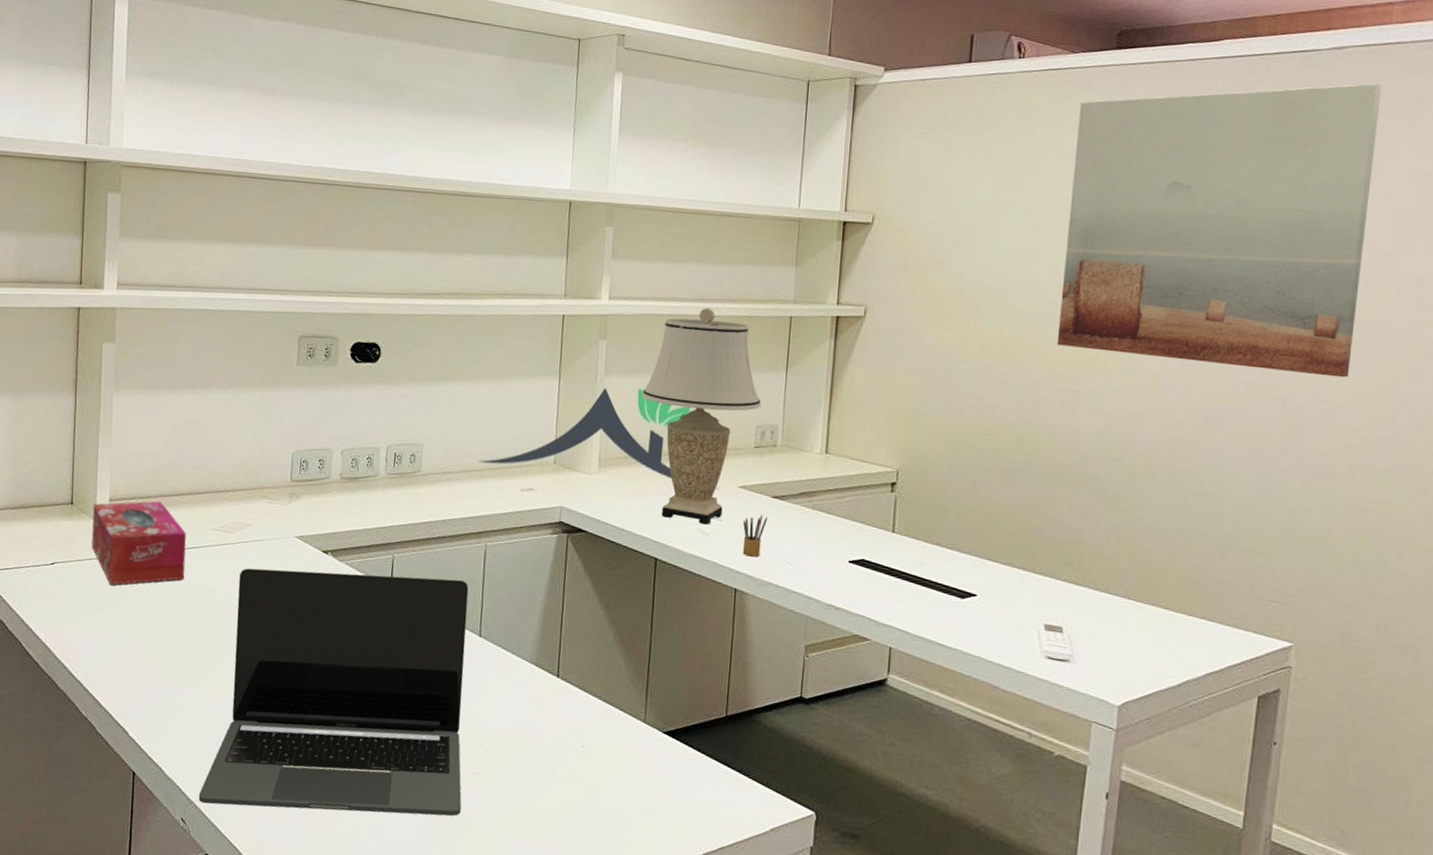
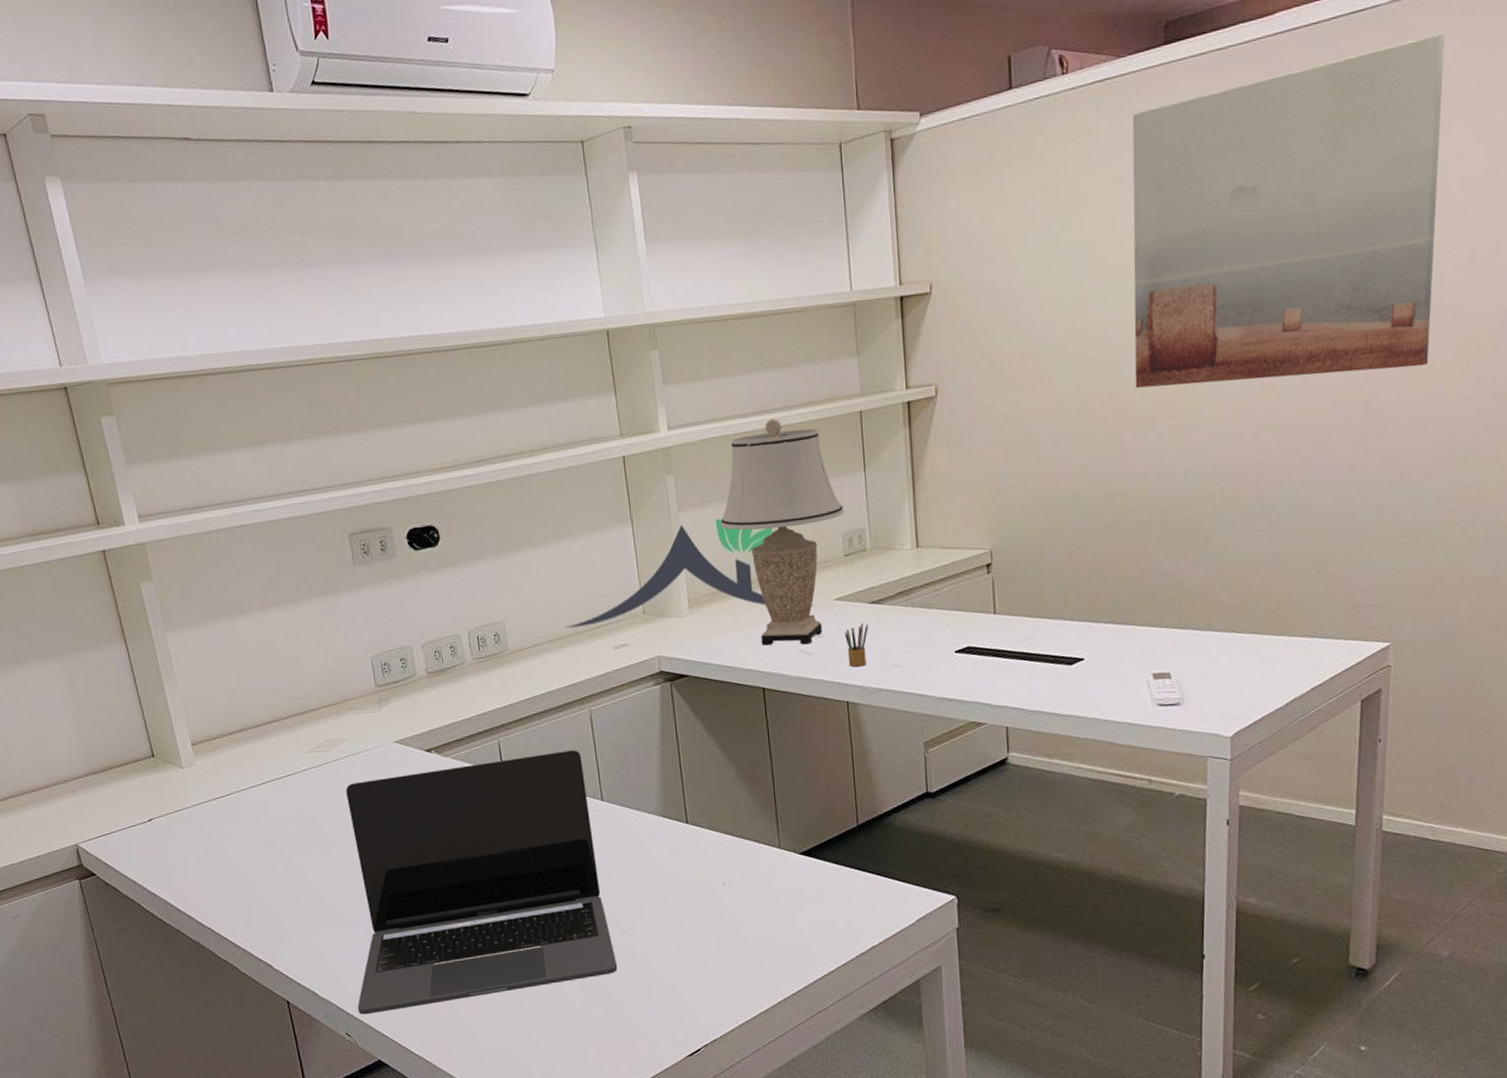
tissue box: present [91,501,187,585] -> none [176,735,290,828]

